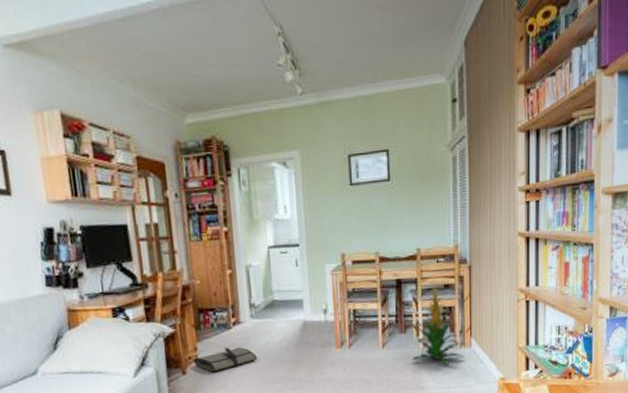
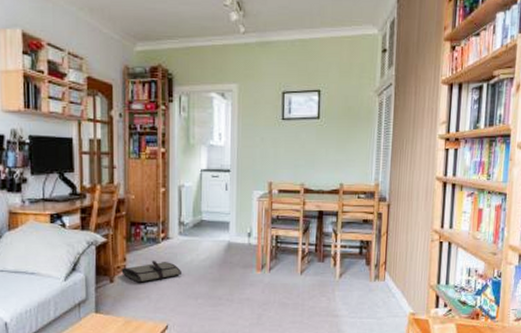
indoor plant: present [411,286,465,366] -> none [327,220,378,297]

